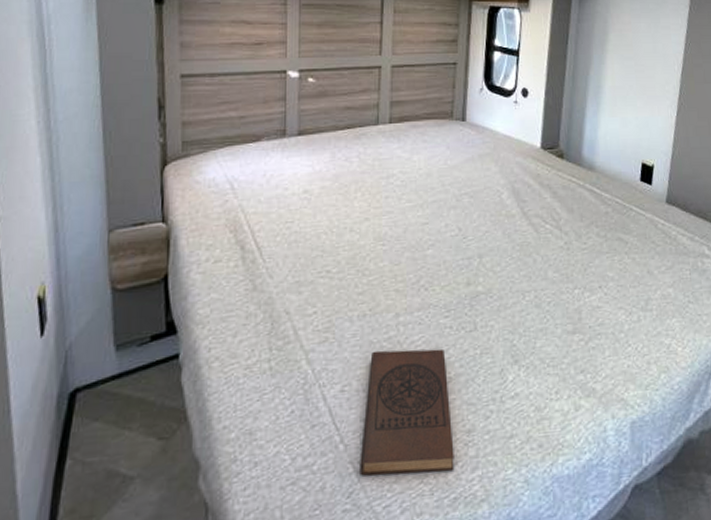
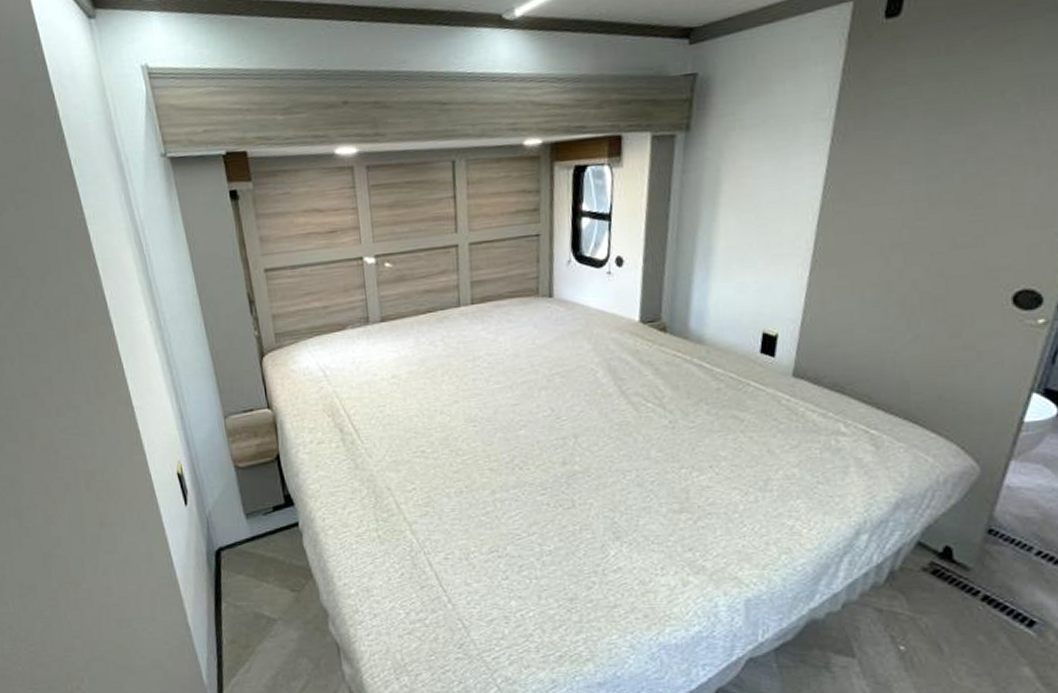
book: present [360,348,455,476] -> none [467,524,559,633]

